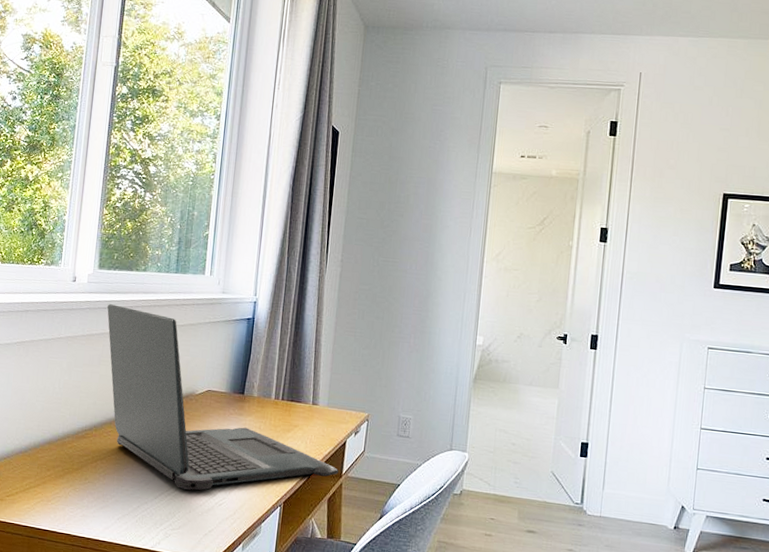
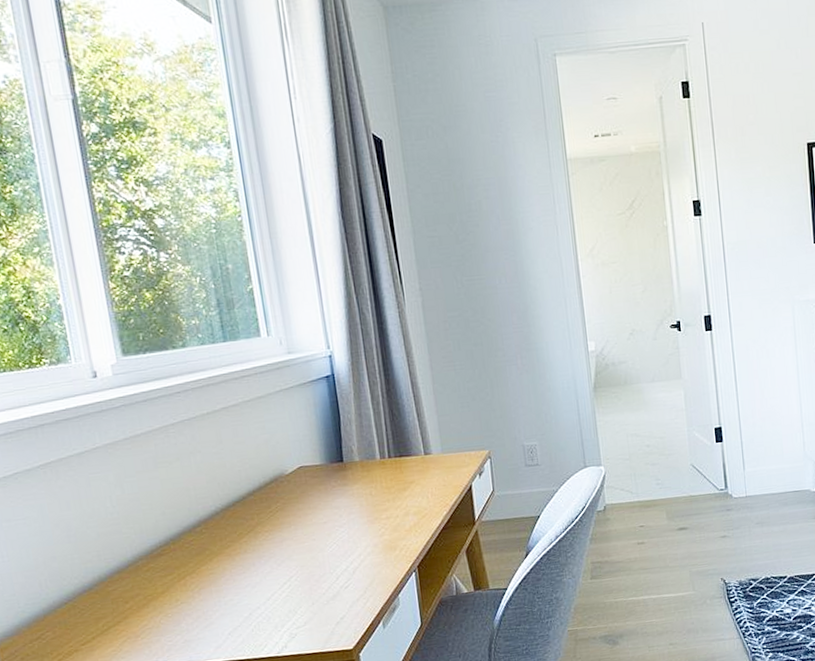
laptop: present [107,304,338,490] -> none [147,394,471,582]

